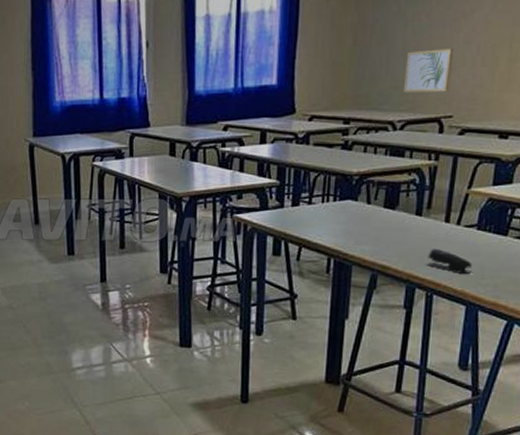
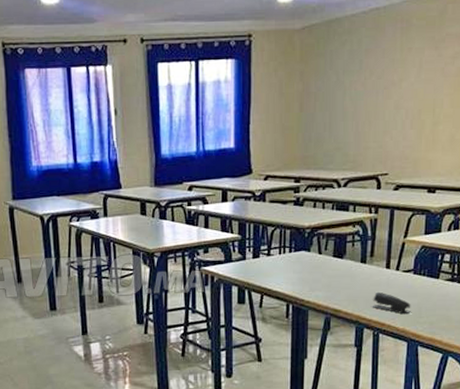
wall art: present [404,49,453,92] -> none [346,114,386,153]

